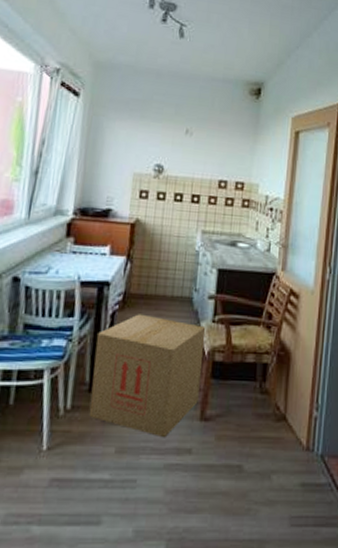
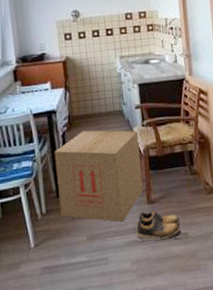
shoes: none [176,429,236,470] -> present [135,210,182,242]

